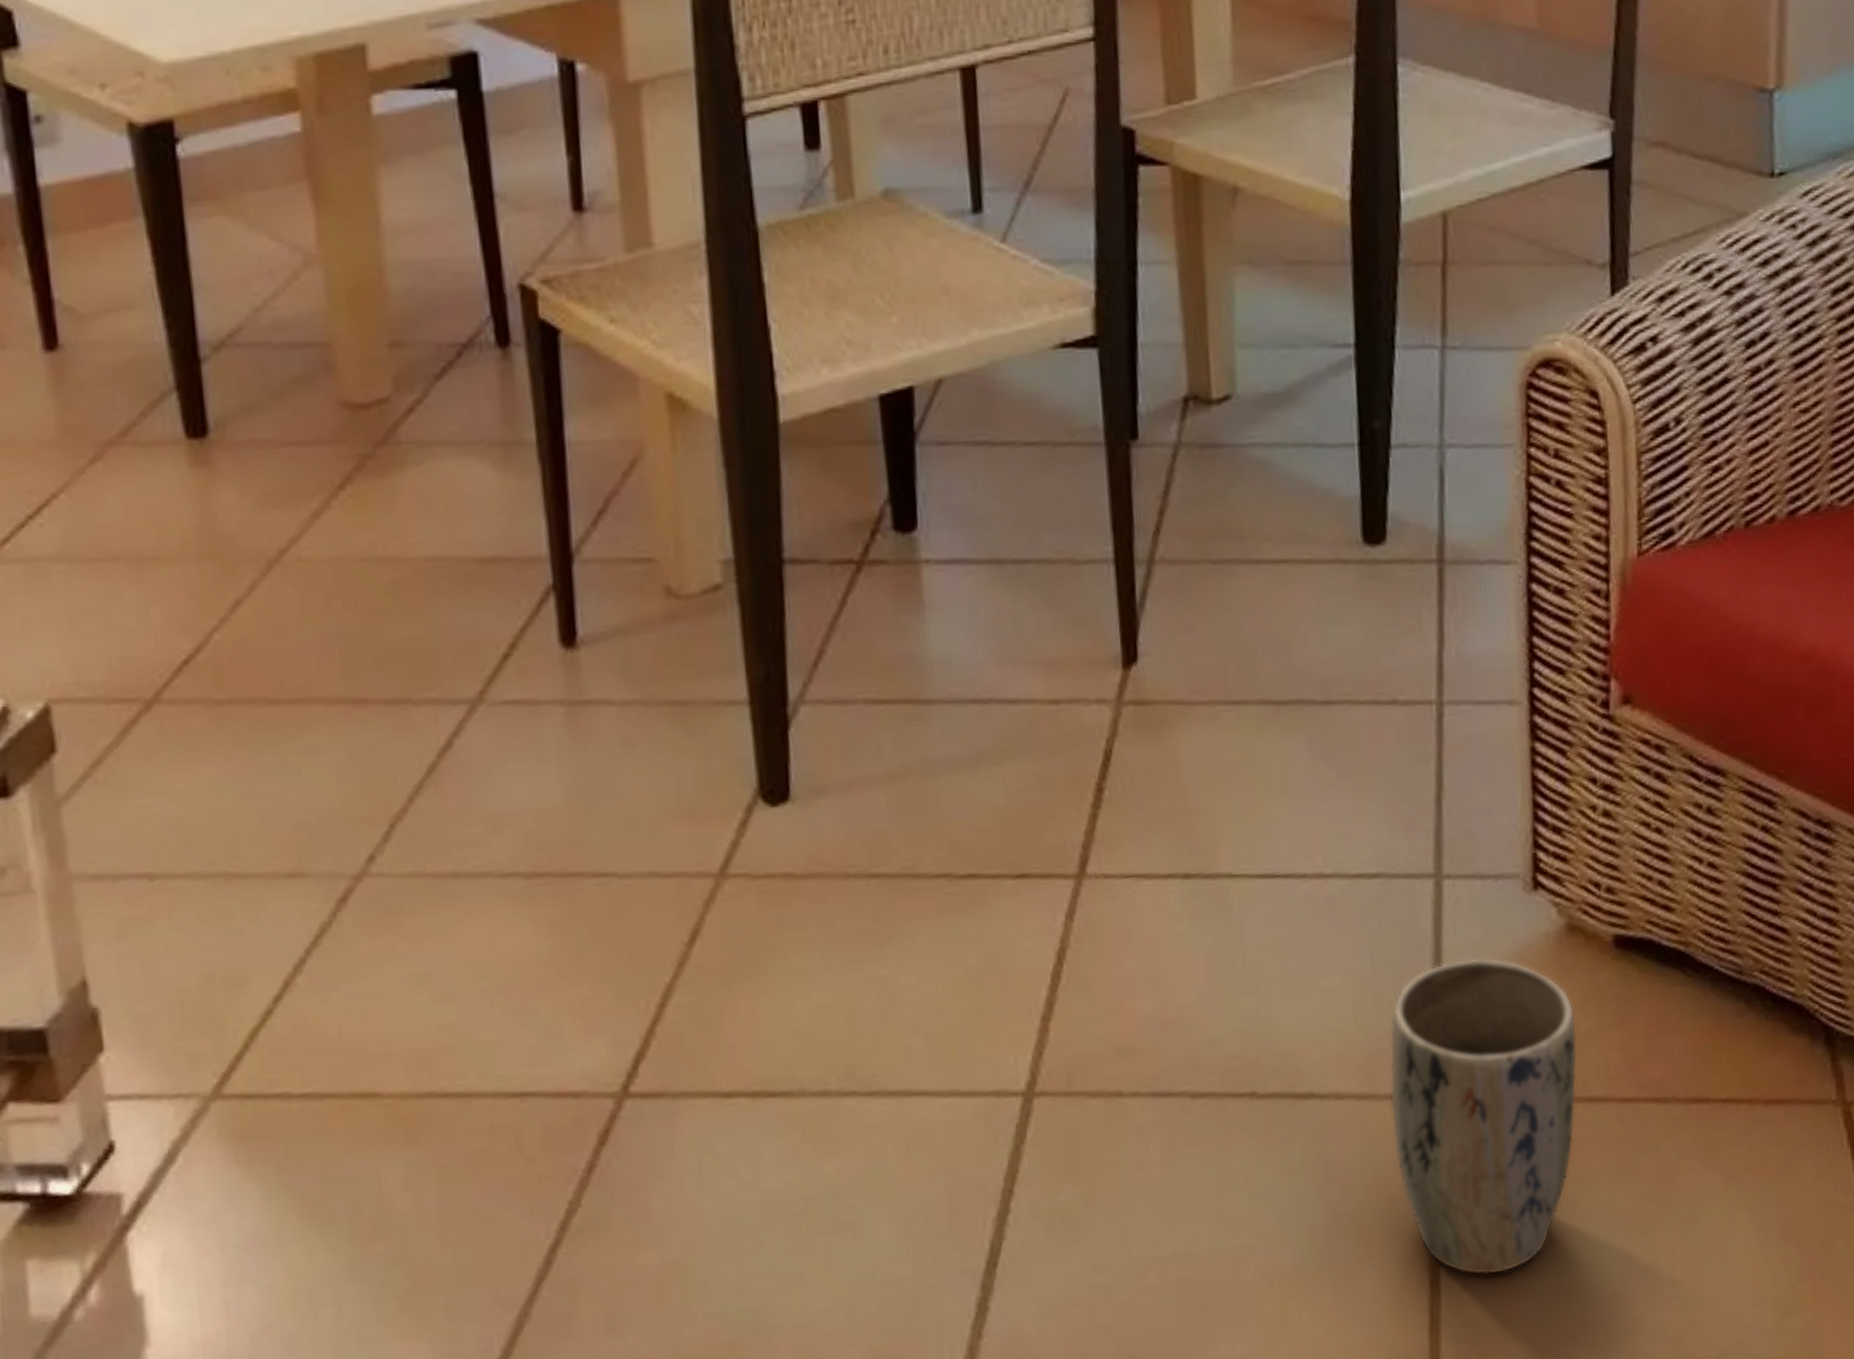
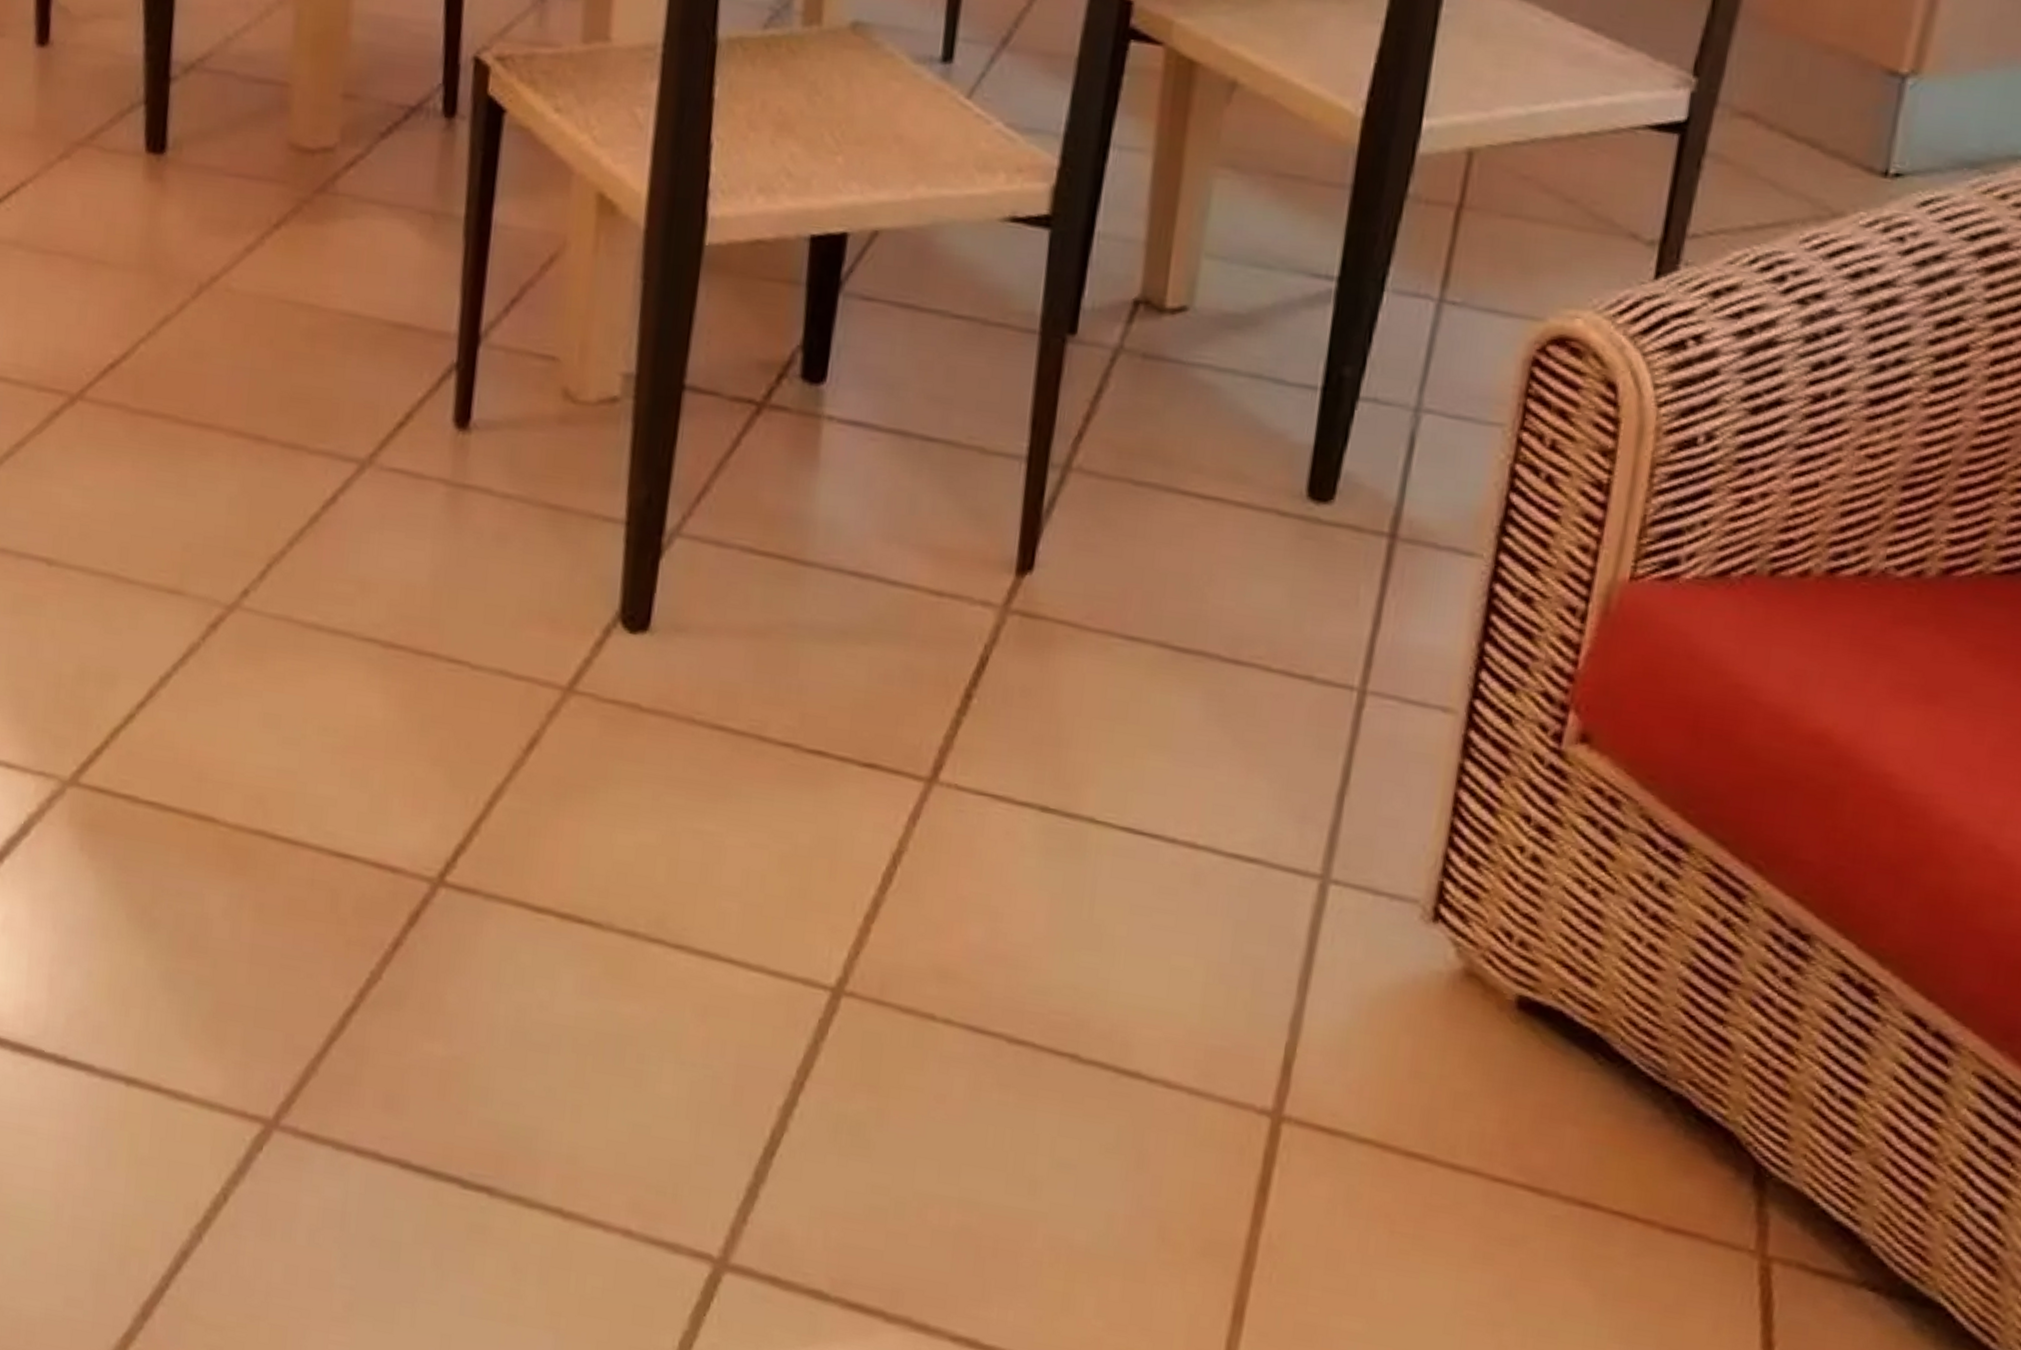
plant pot: present [1389,958,1578,1276] -> none [1220,974,1456,1326]

